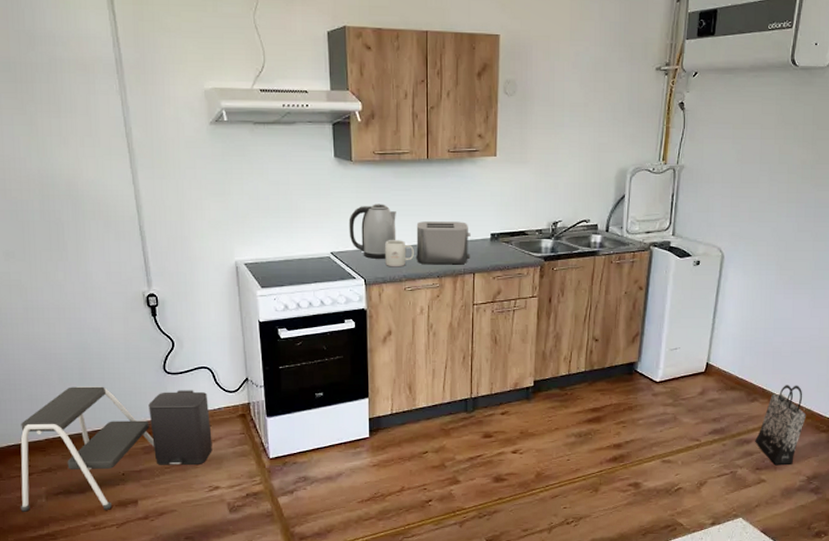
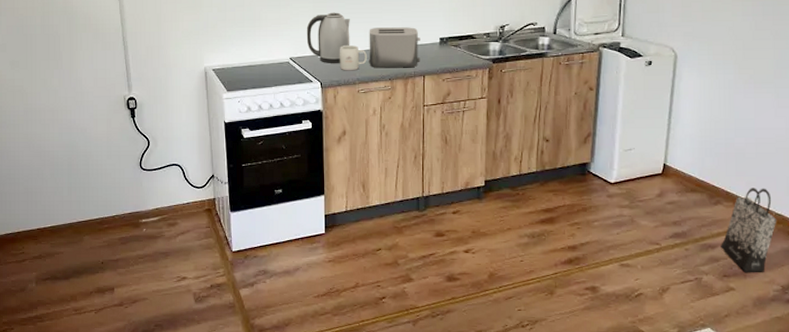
step stool: present [20,386,155,512] -> none [14,181,131,296]
pedal bin: present [148,390,212,465] -> none [126,185,181,256]

